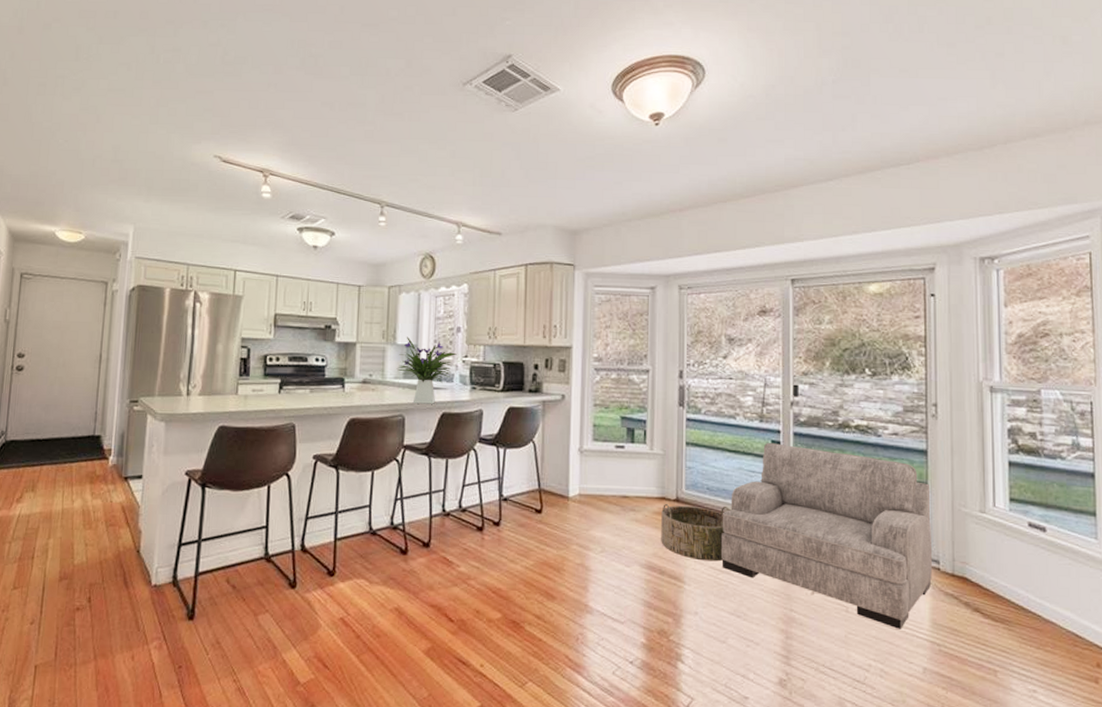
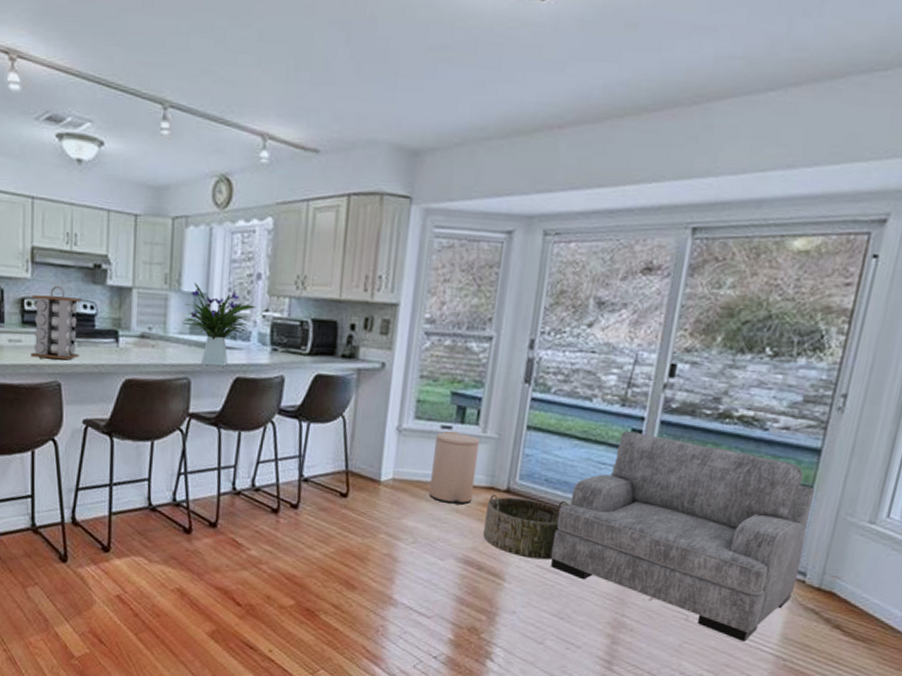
spice rack: none [270,343,315,405] -> present [30,285,82,361]
pedal bin: none [611,449,649,516] -> present [429,430,480,506]

